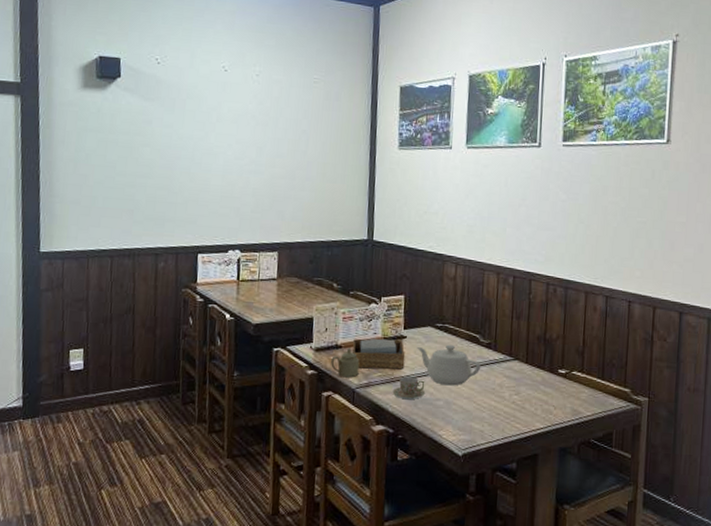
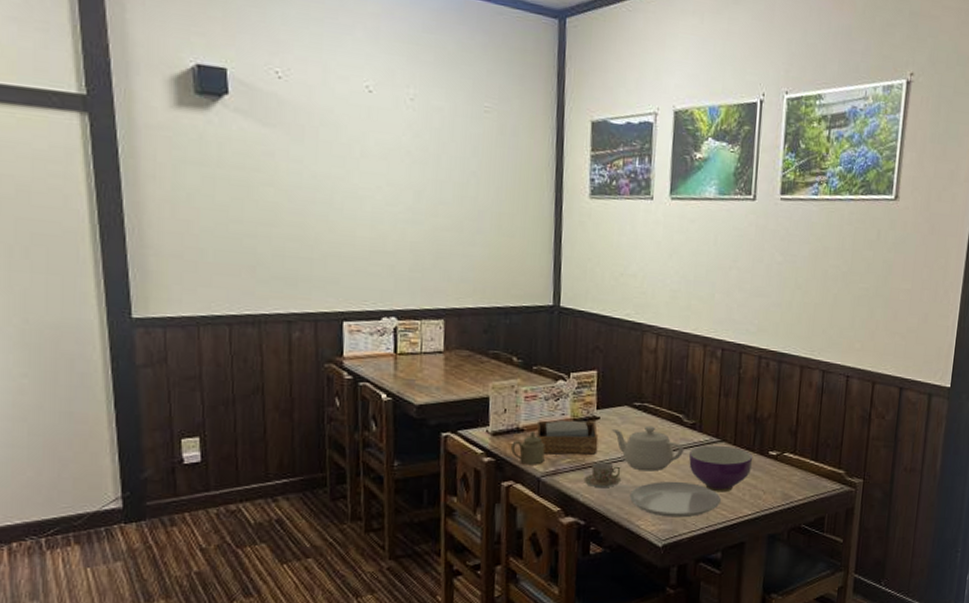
plate: none [432,395,515,429] -> present [629,481,721,518]
bowl: none [485,363,544,407] -> present [688,445,753,493]

